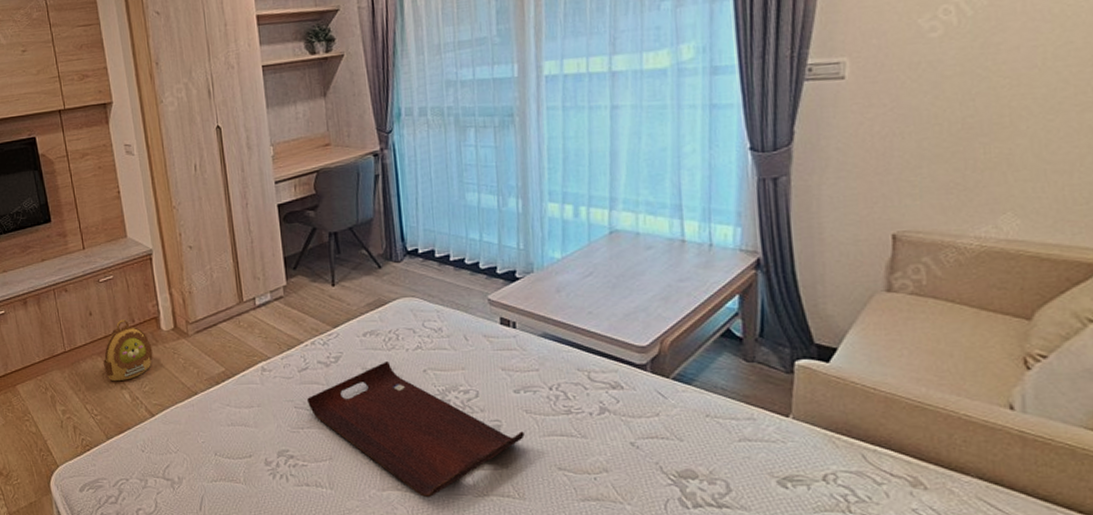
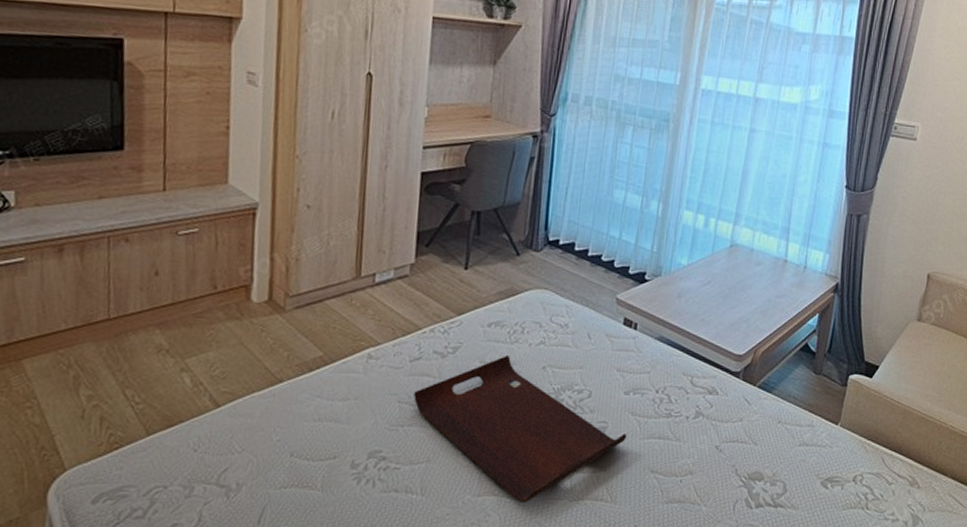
backpack: present [104,319,153,382] -> none [161,284,235,362]

